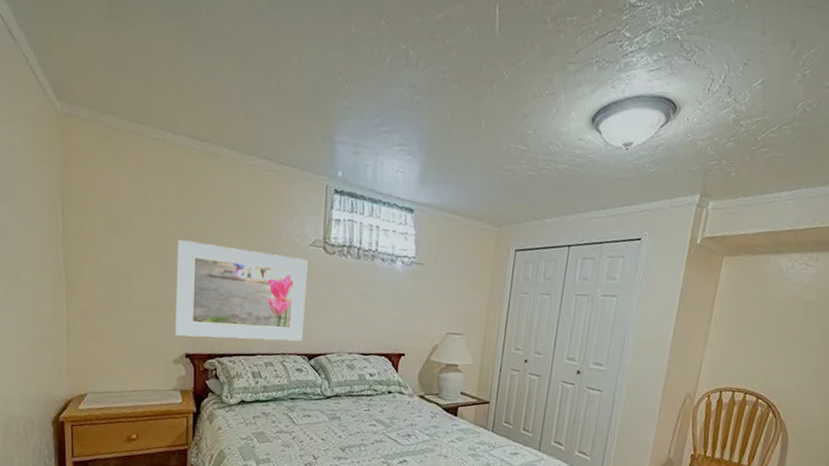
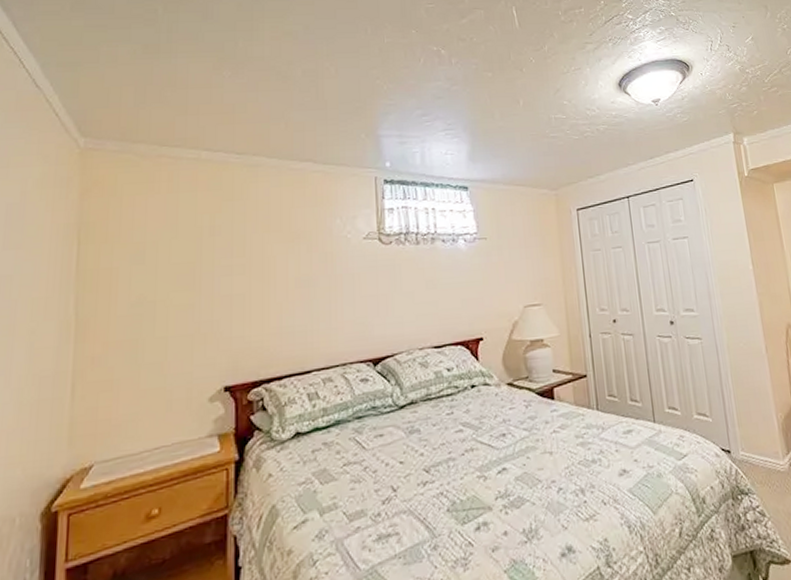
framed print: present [175,240,308,342] -> none [211,253,366,366]

